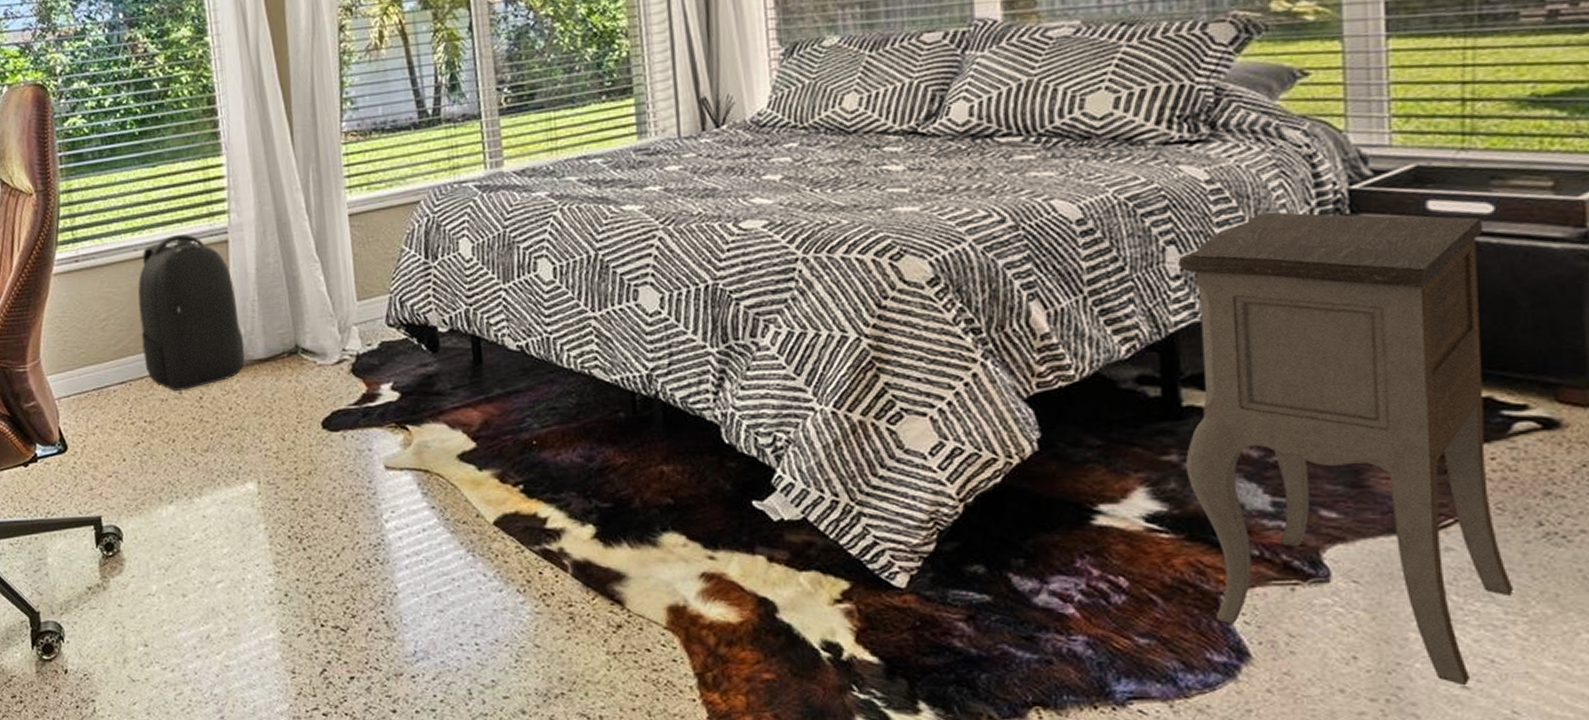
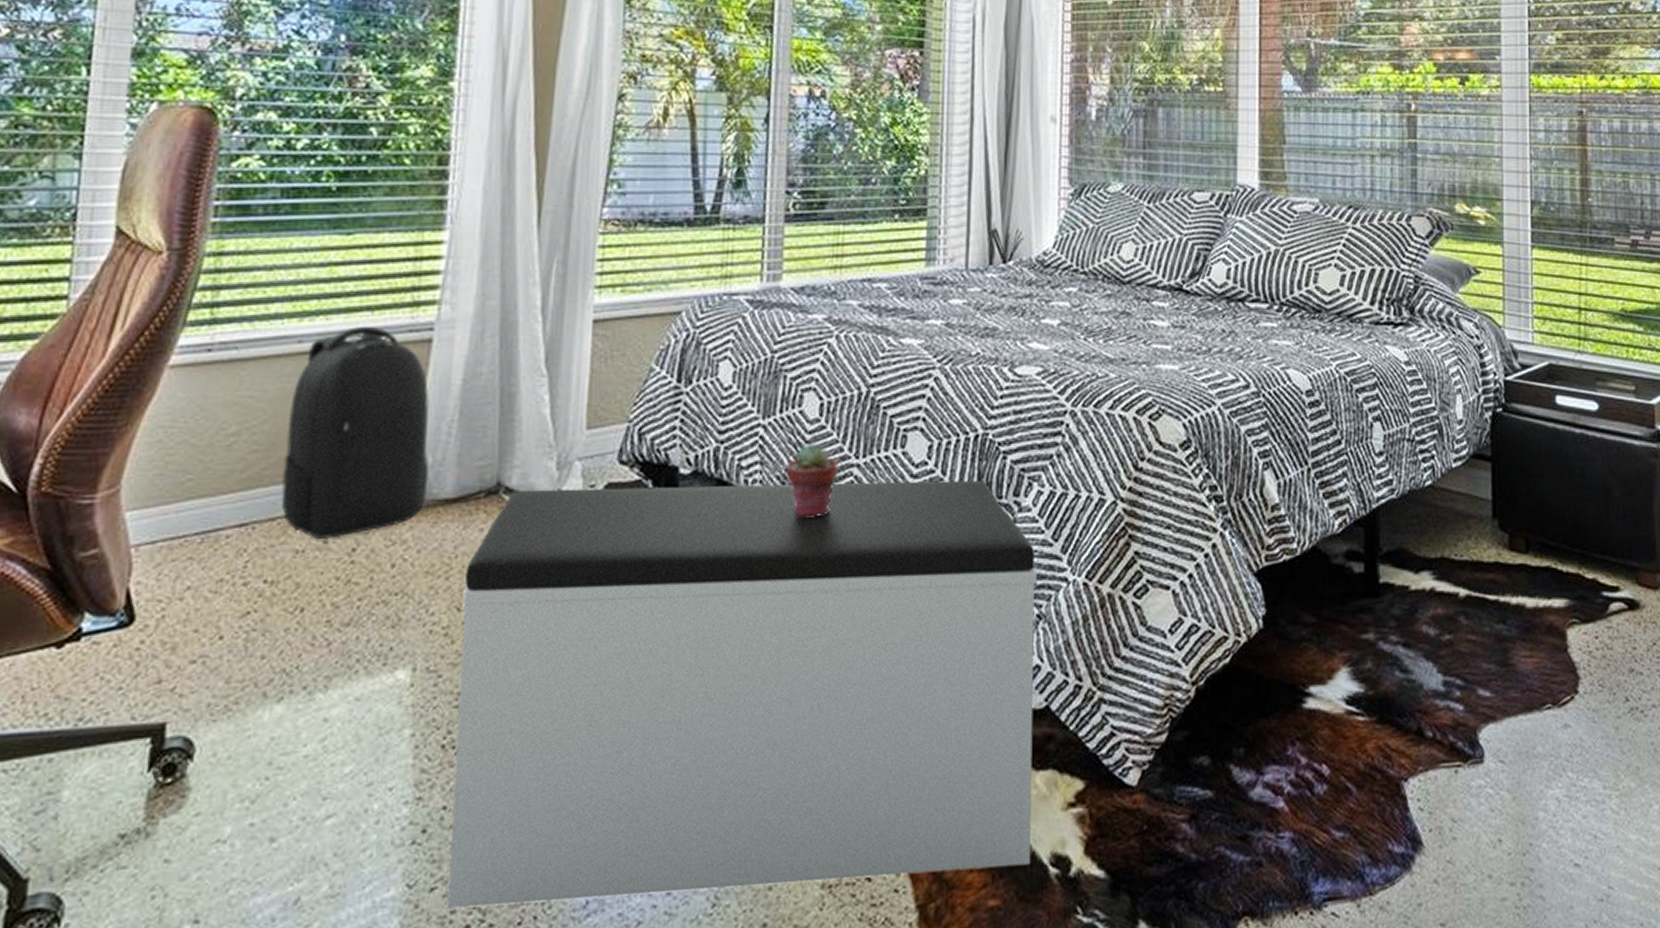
bench: none [283,325,800,649] -> present [448,480,1037,909]
potted succulent: none [529,300,577,363] -> present [785,442,838,518]
nightstand: present [1178,211,1514,686] -> none [1381,396,1610,864]

